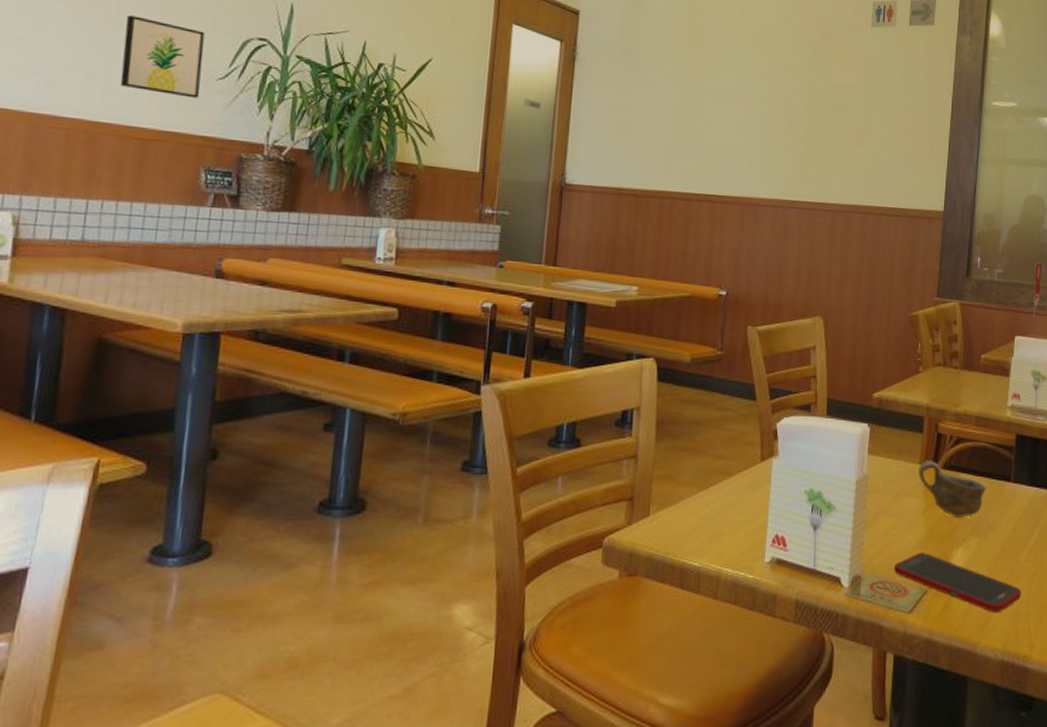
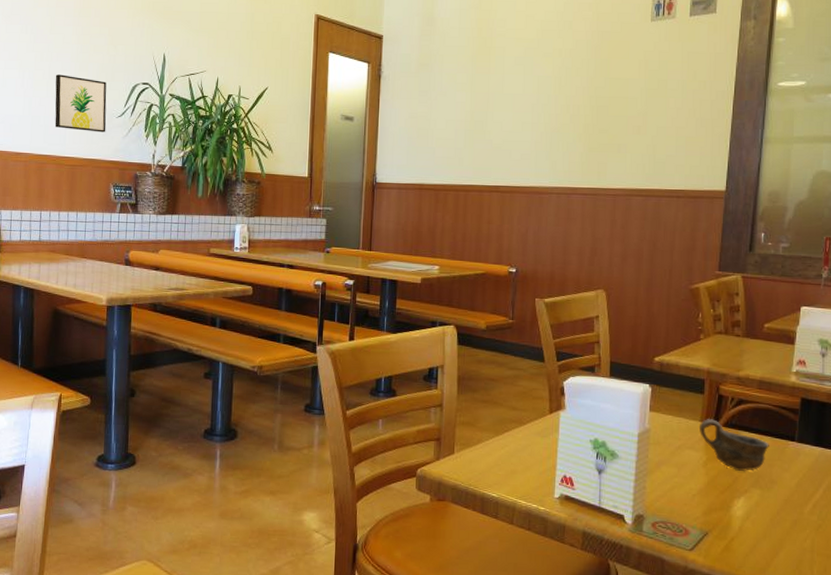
cell phone: present [893,553,1022,614] -> none [674,499,805,559]

